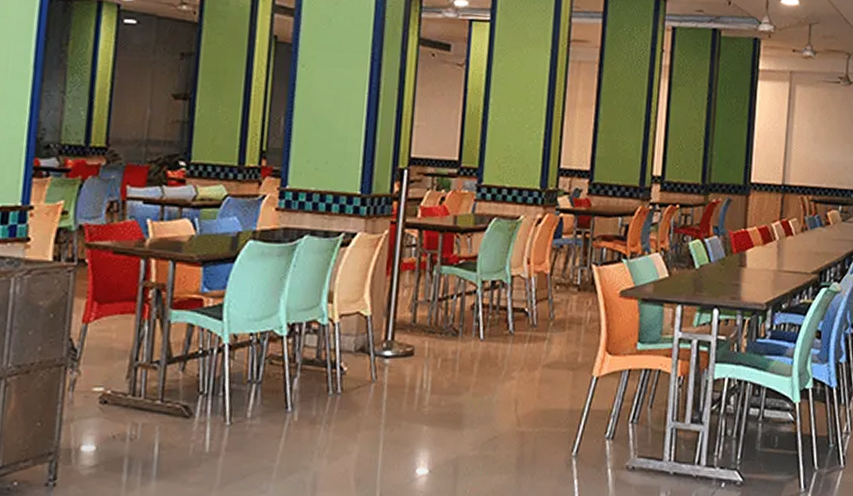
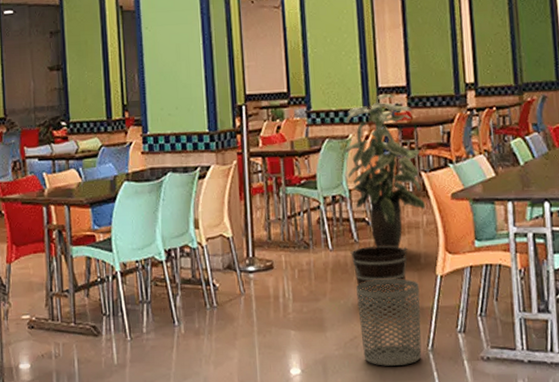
waste bin: none [501,376,572,471] -> present [356,279,422,366]
bucket: none [502,339,566,405] -> present [349,245,408,306]
indoor plant: none [512,175,595,344] -> present [344,93,426,248]

